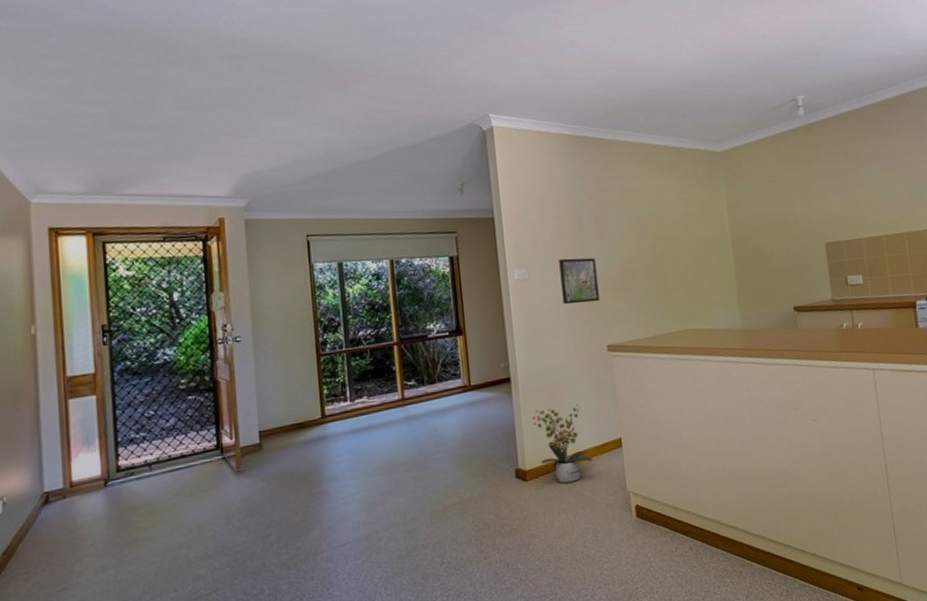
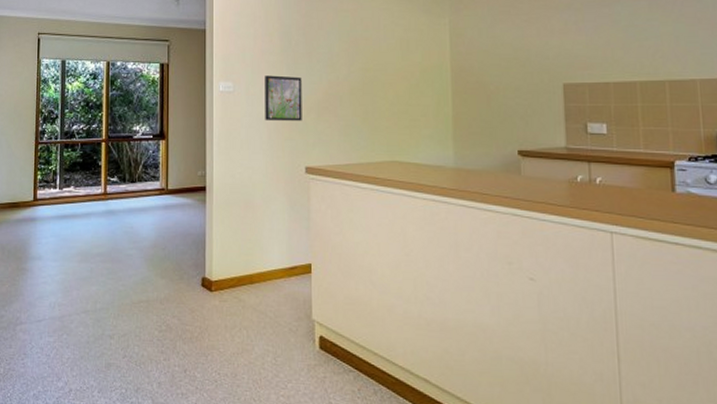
potted plant: present [532,404,592,484] -> none [223,222,279,301]

